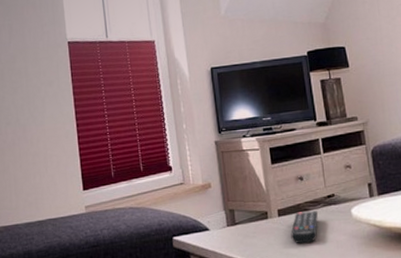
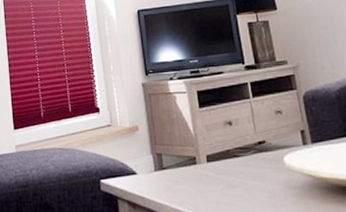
remote control: present [291,211,319,244] -> none [220,157,249,193]

